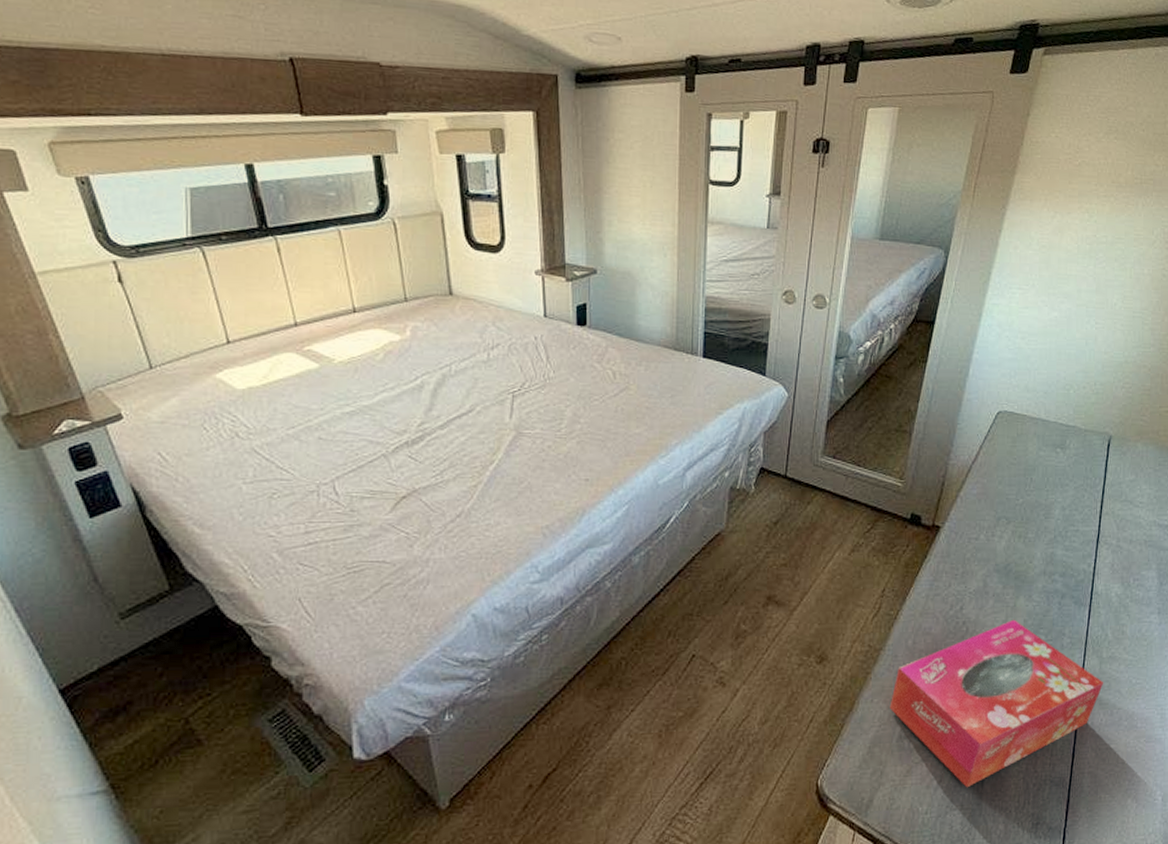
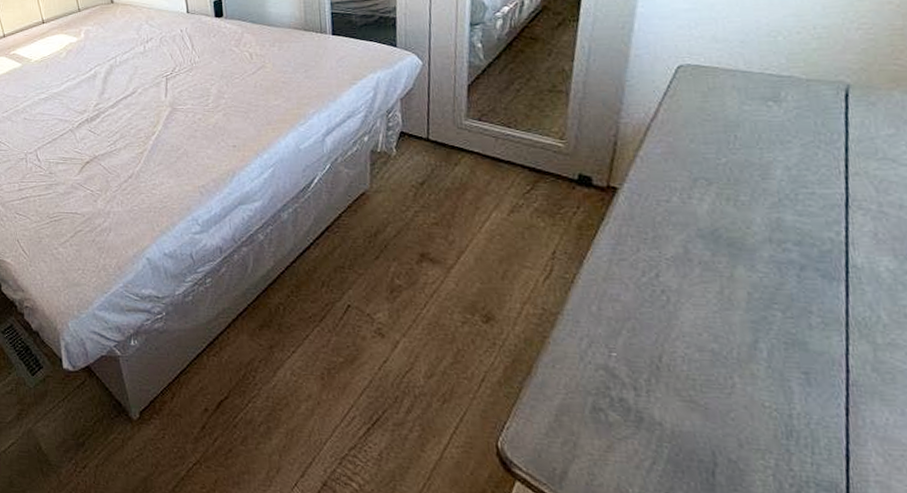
tissue box: present [889,619,1104,788] -> none [576,291,885,476]

